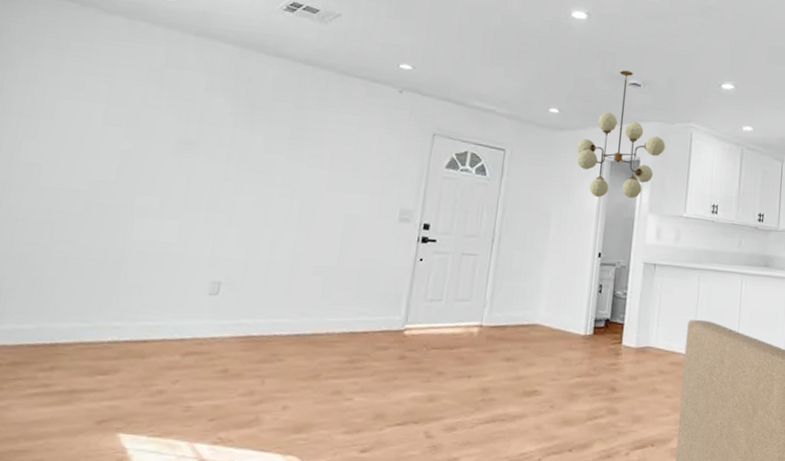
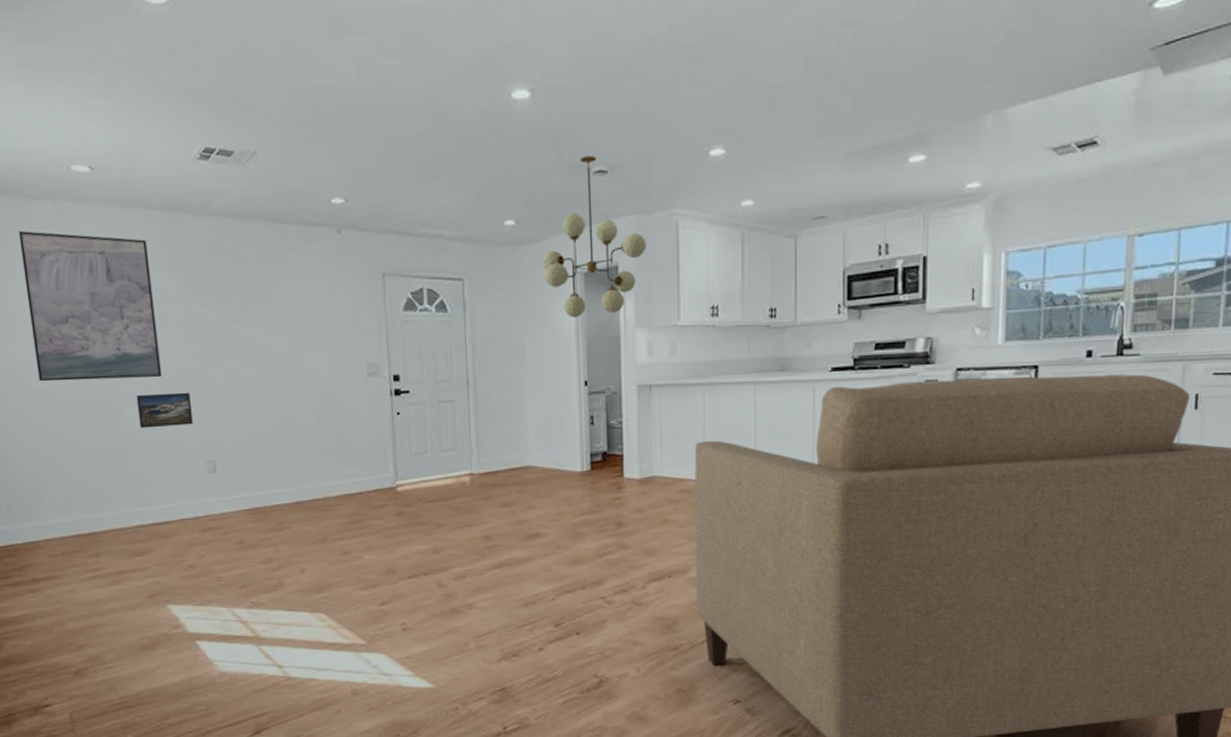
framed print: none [49,38,212,194] -> present [18,231,162,382]
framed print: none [147,208,213,244] -> present [136,392,193,429]

